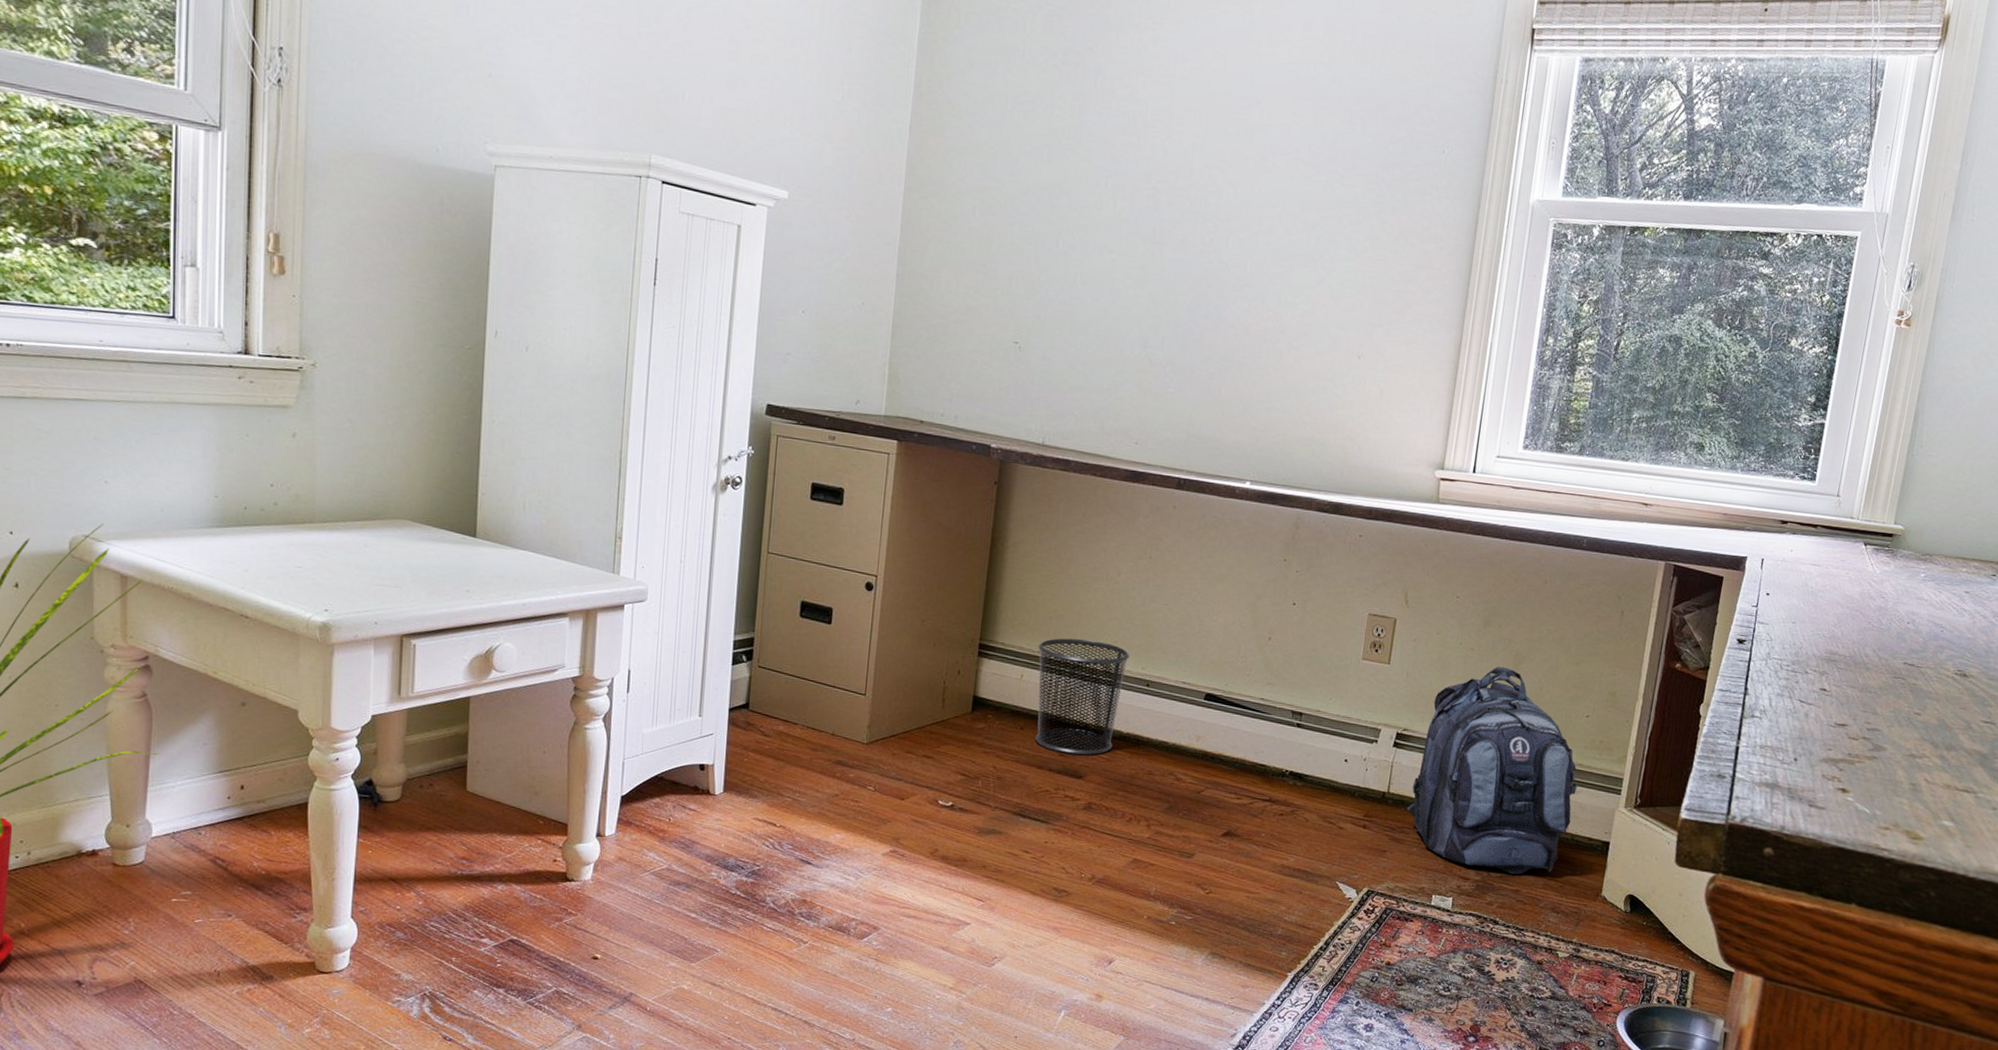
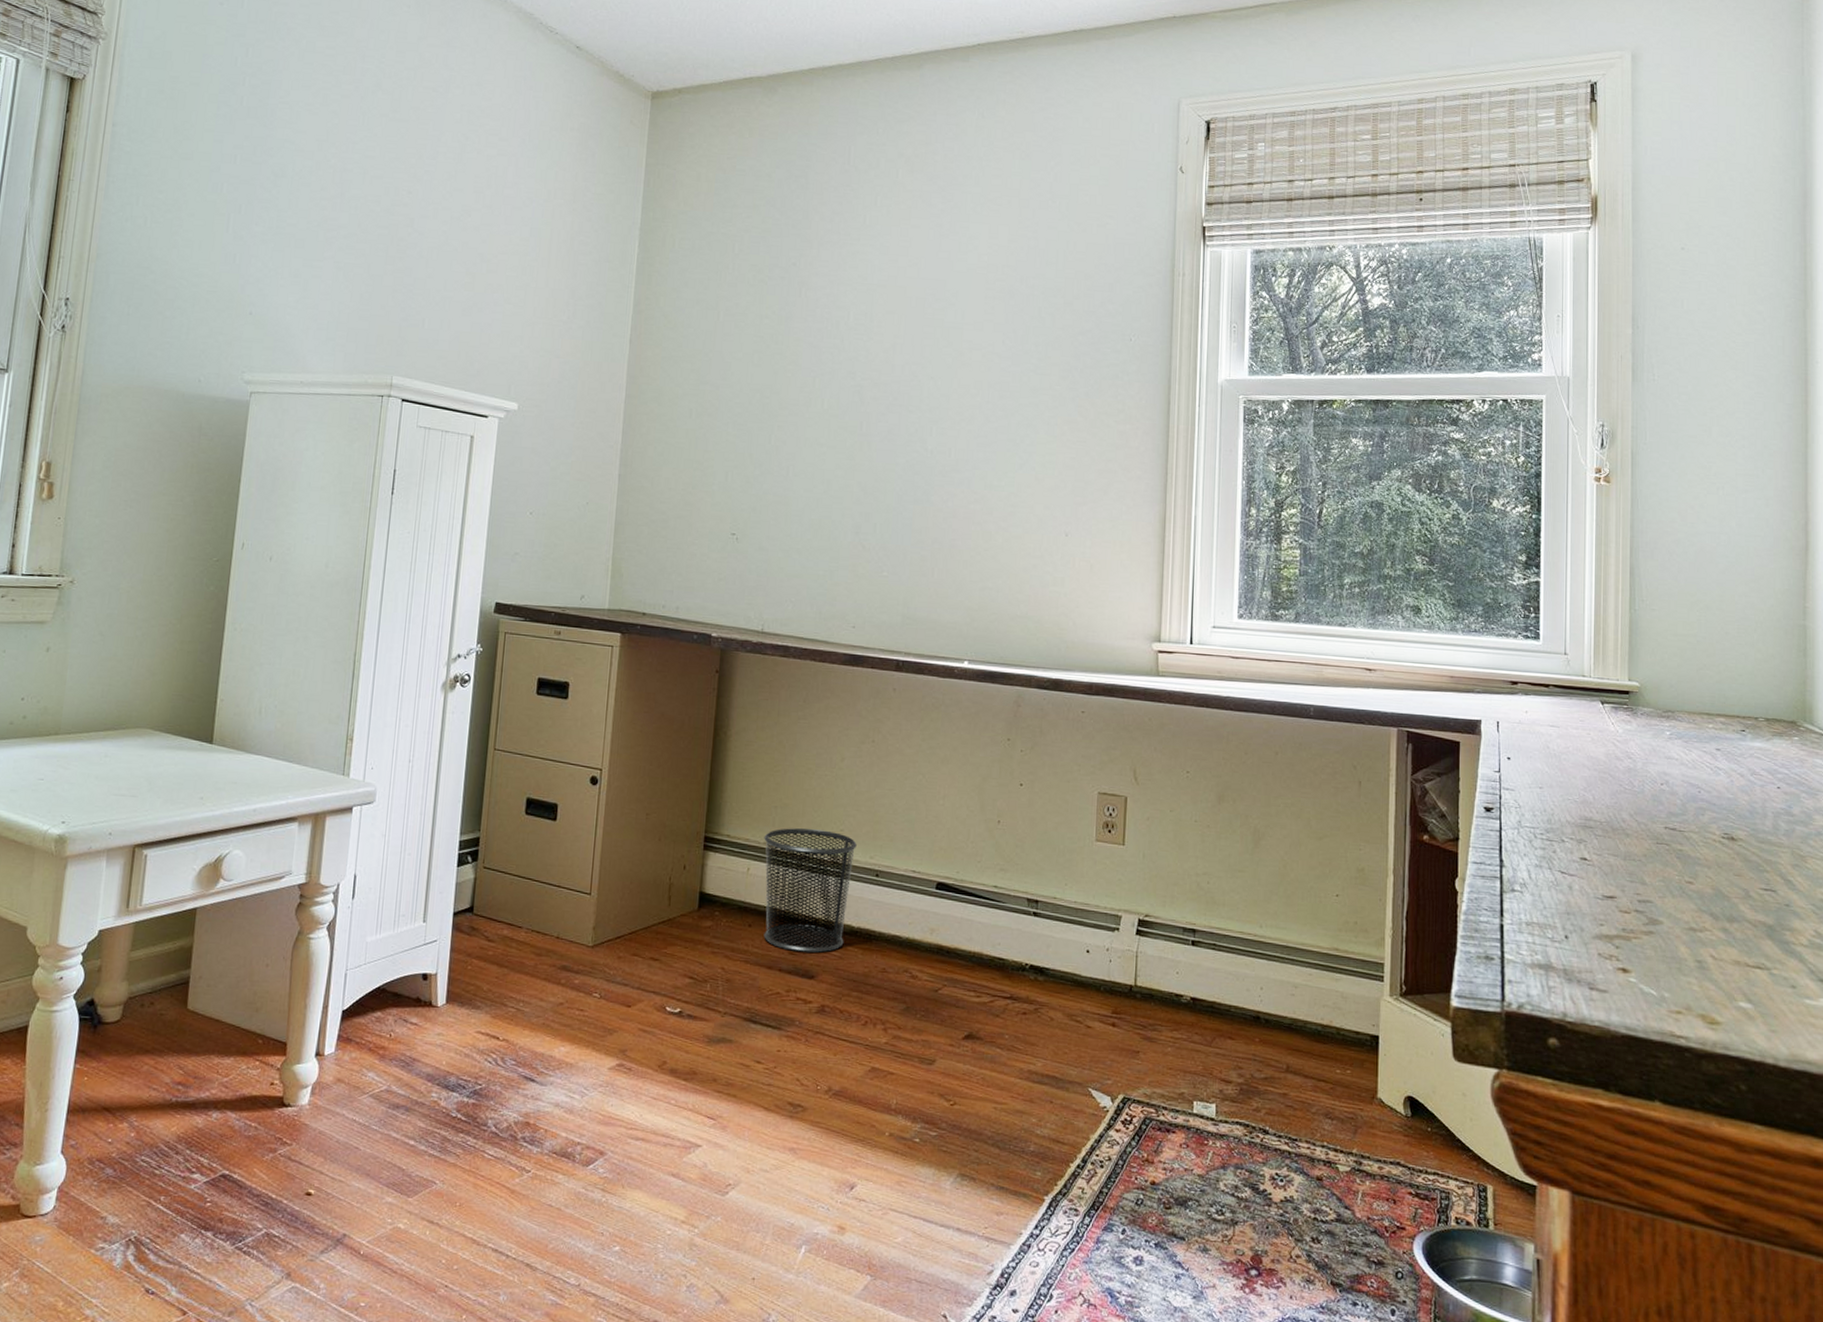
backpack: present [1407,667,1578,875] -> none [1157,844,1336,1076]

